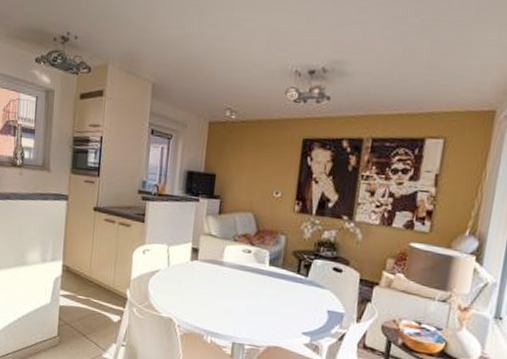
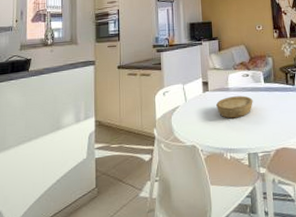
bowl: none [203,272,251,300] -> present [215,95,253,119]

